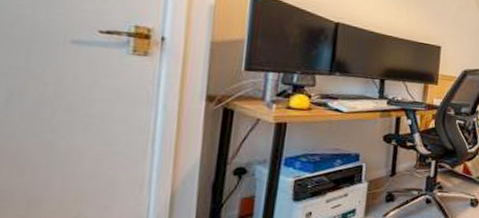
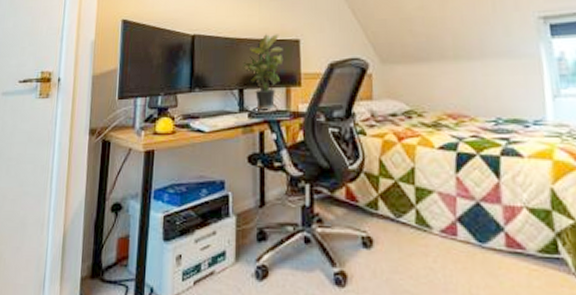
potted plant: none [386,36,426,101] -> present [243,34,284,110]

